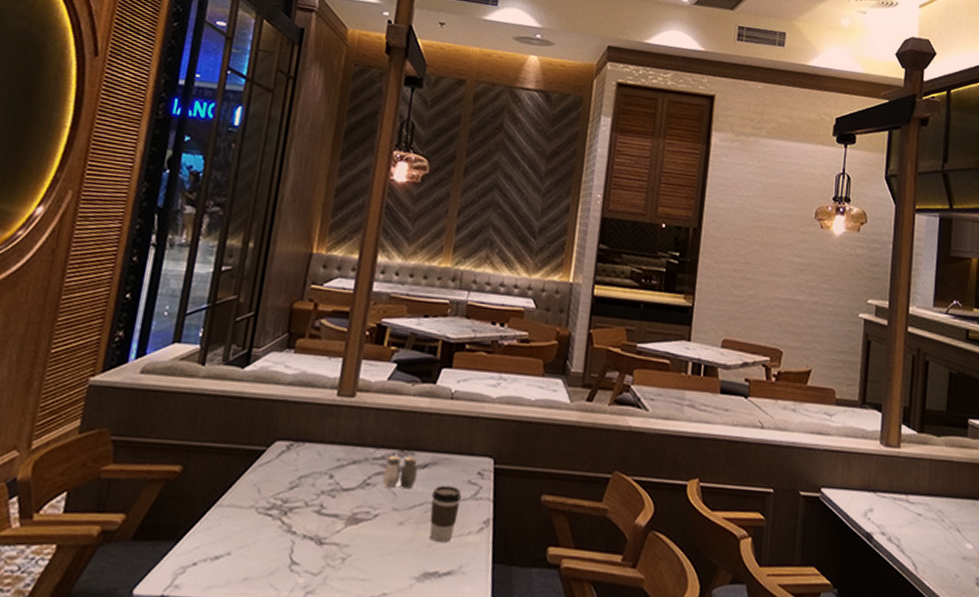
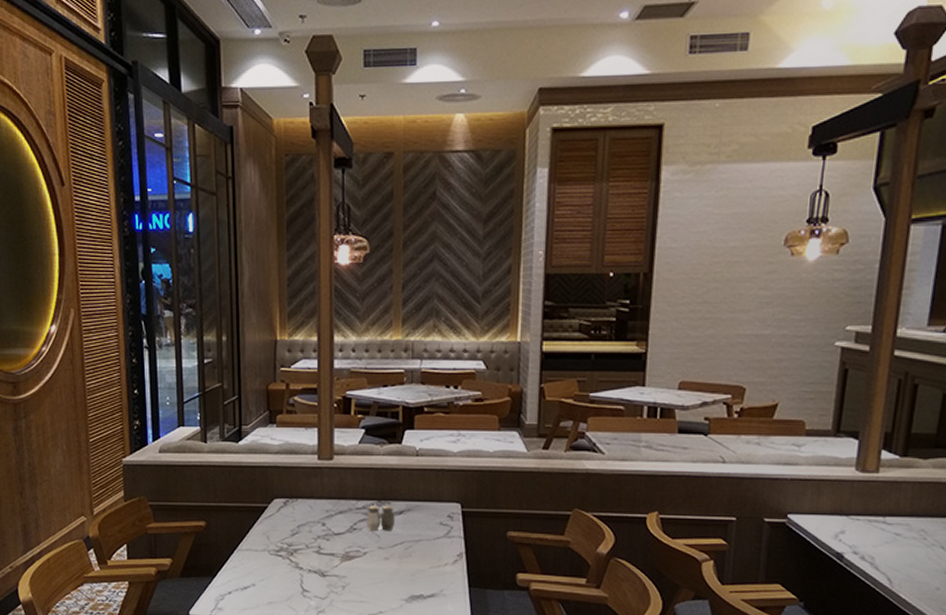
coffee cup: present [429,485,462,543] -> none [409,528,435,573]

